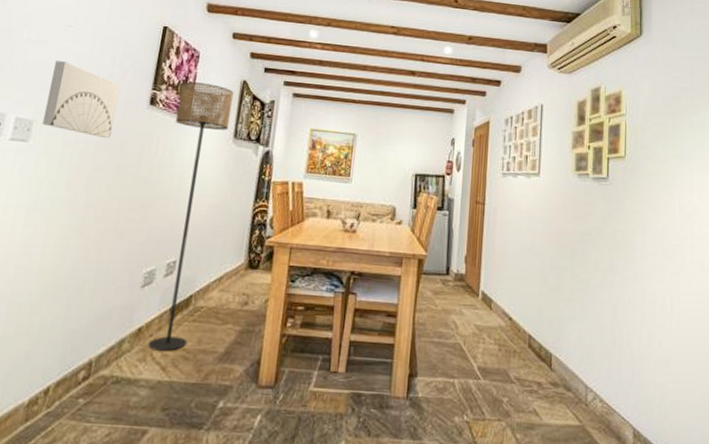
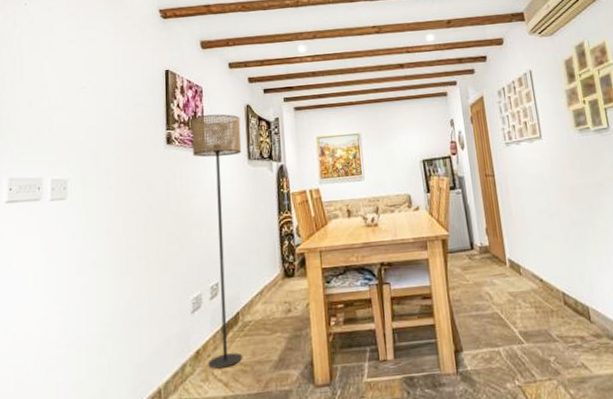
wall art: present [42,61,120,138] -> none [75,120,138,183]

